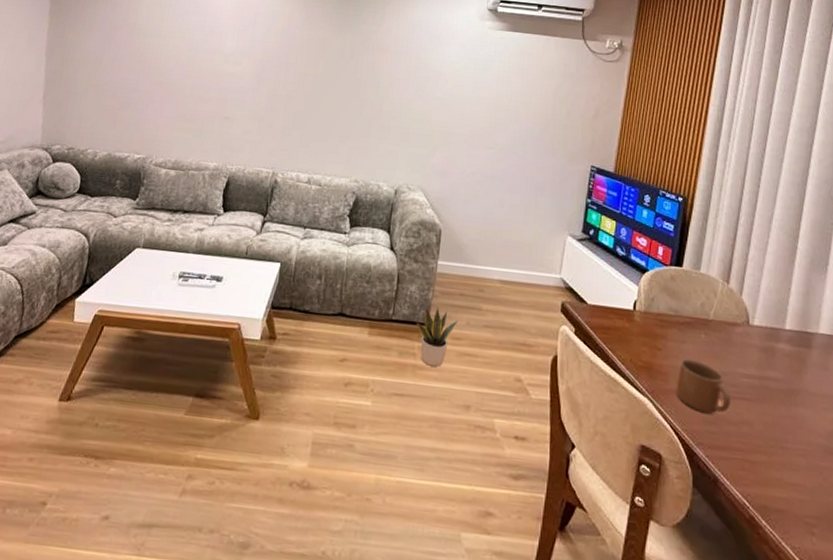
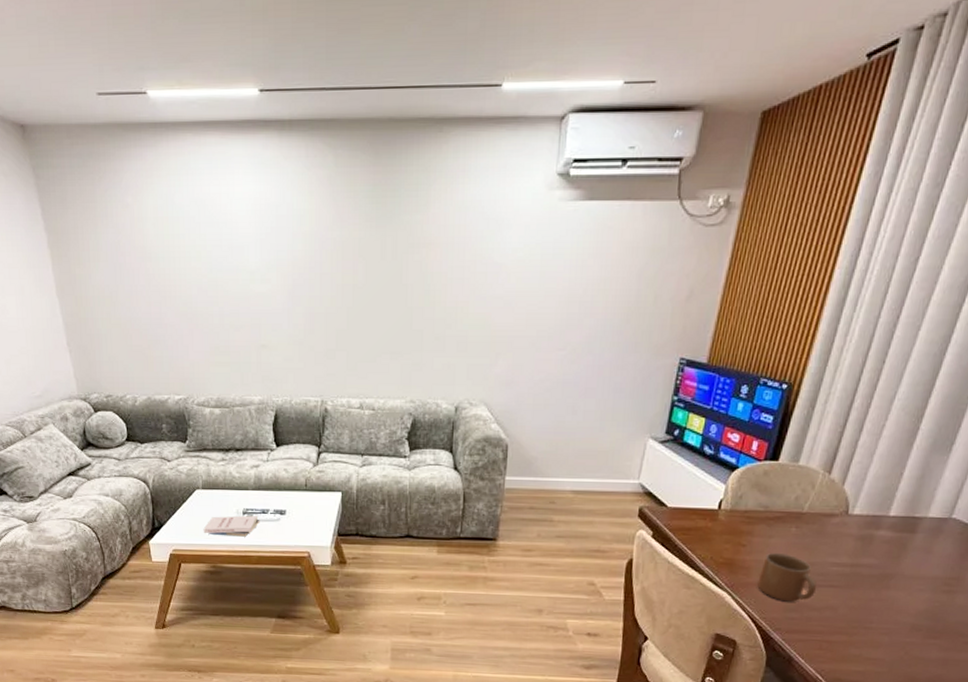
books: none [134,277,195,302] -> present [203,515,260,537]
potted plant: present [417,307,458,367] -> none [486,522,528,577]

